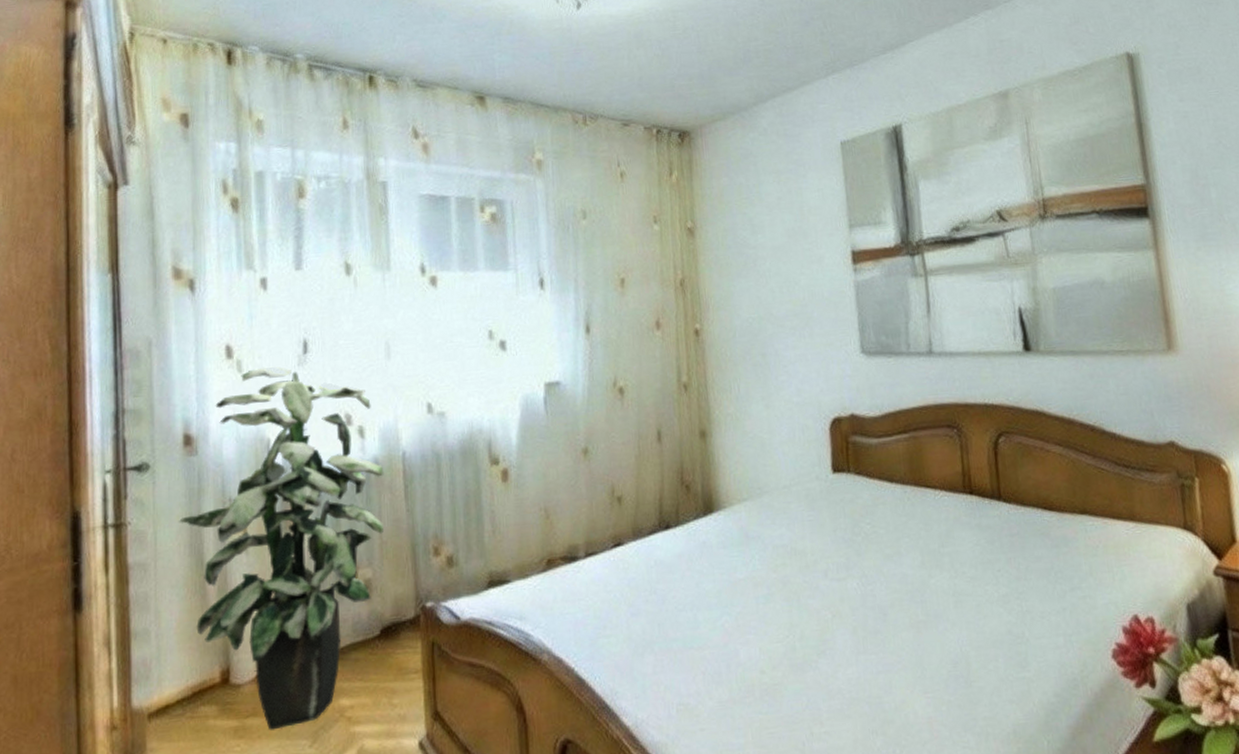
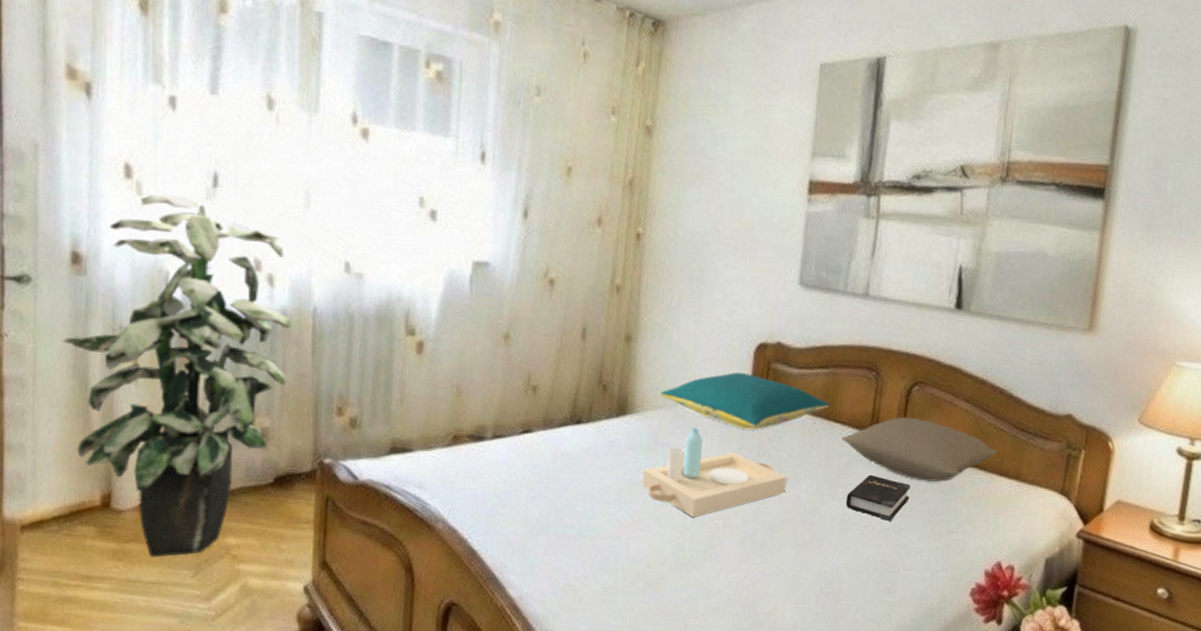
serving tray: none [739,515,890,612] -> present [642,428,787,518]
pillow: none [743,451,917,510] -> present [660,372,830,430]
pillow: none [936,470,1105,537] -> present [842,416,999,482]
hardback book: none [954,538,1022,586] -> present [845,474,911,521]

